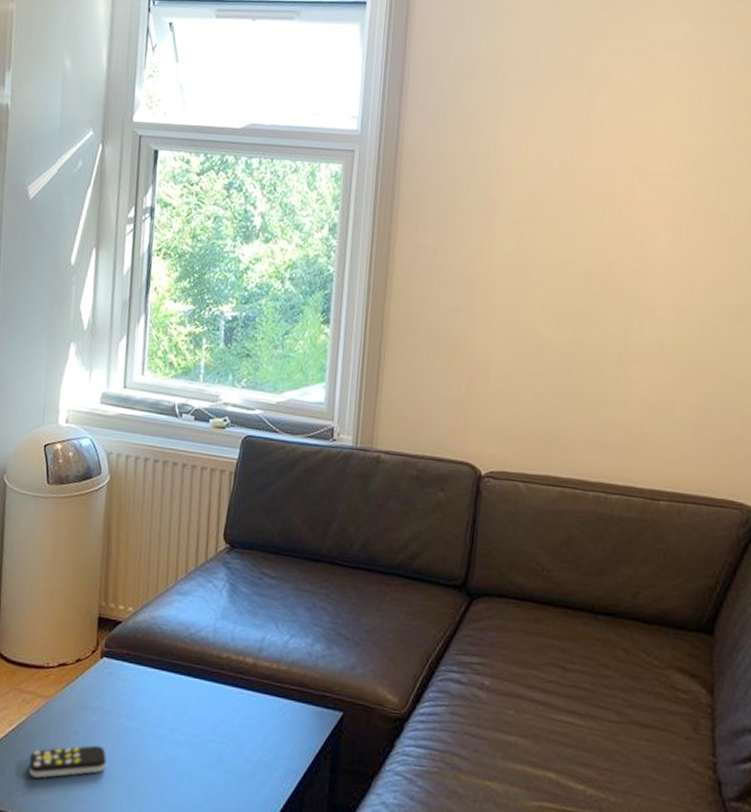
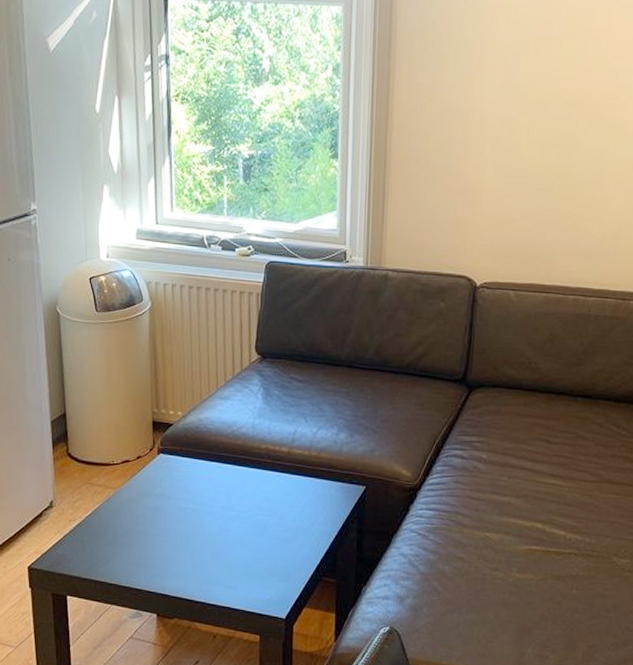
remote control: present [28,745,107,778] -> none [105,523,170,552]

